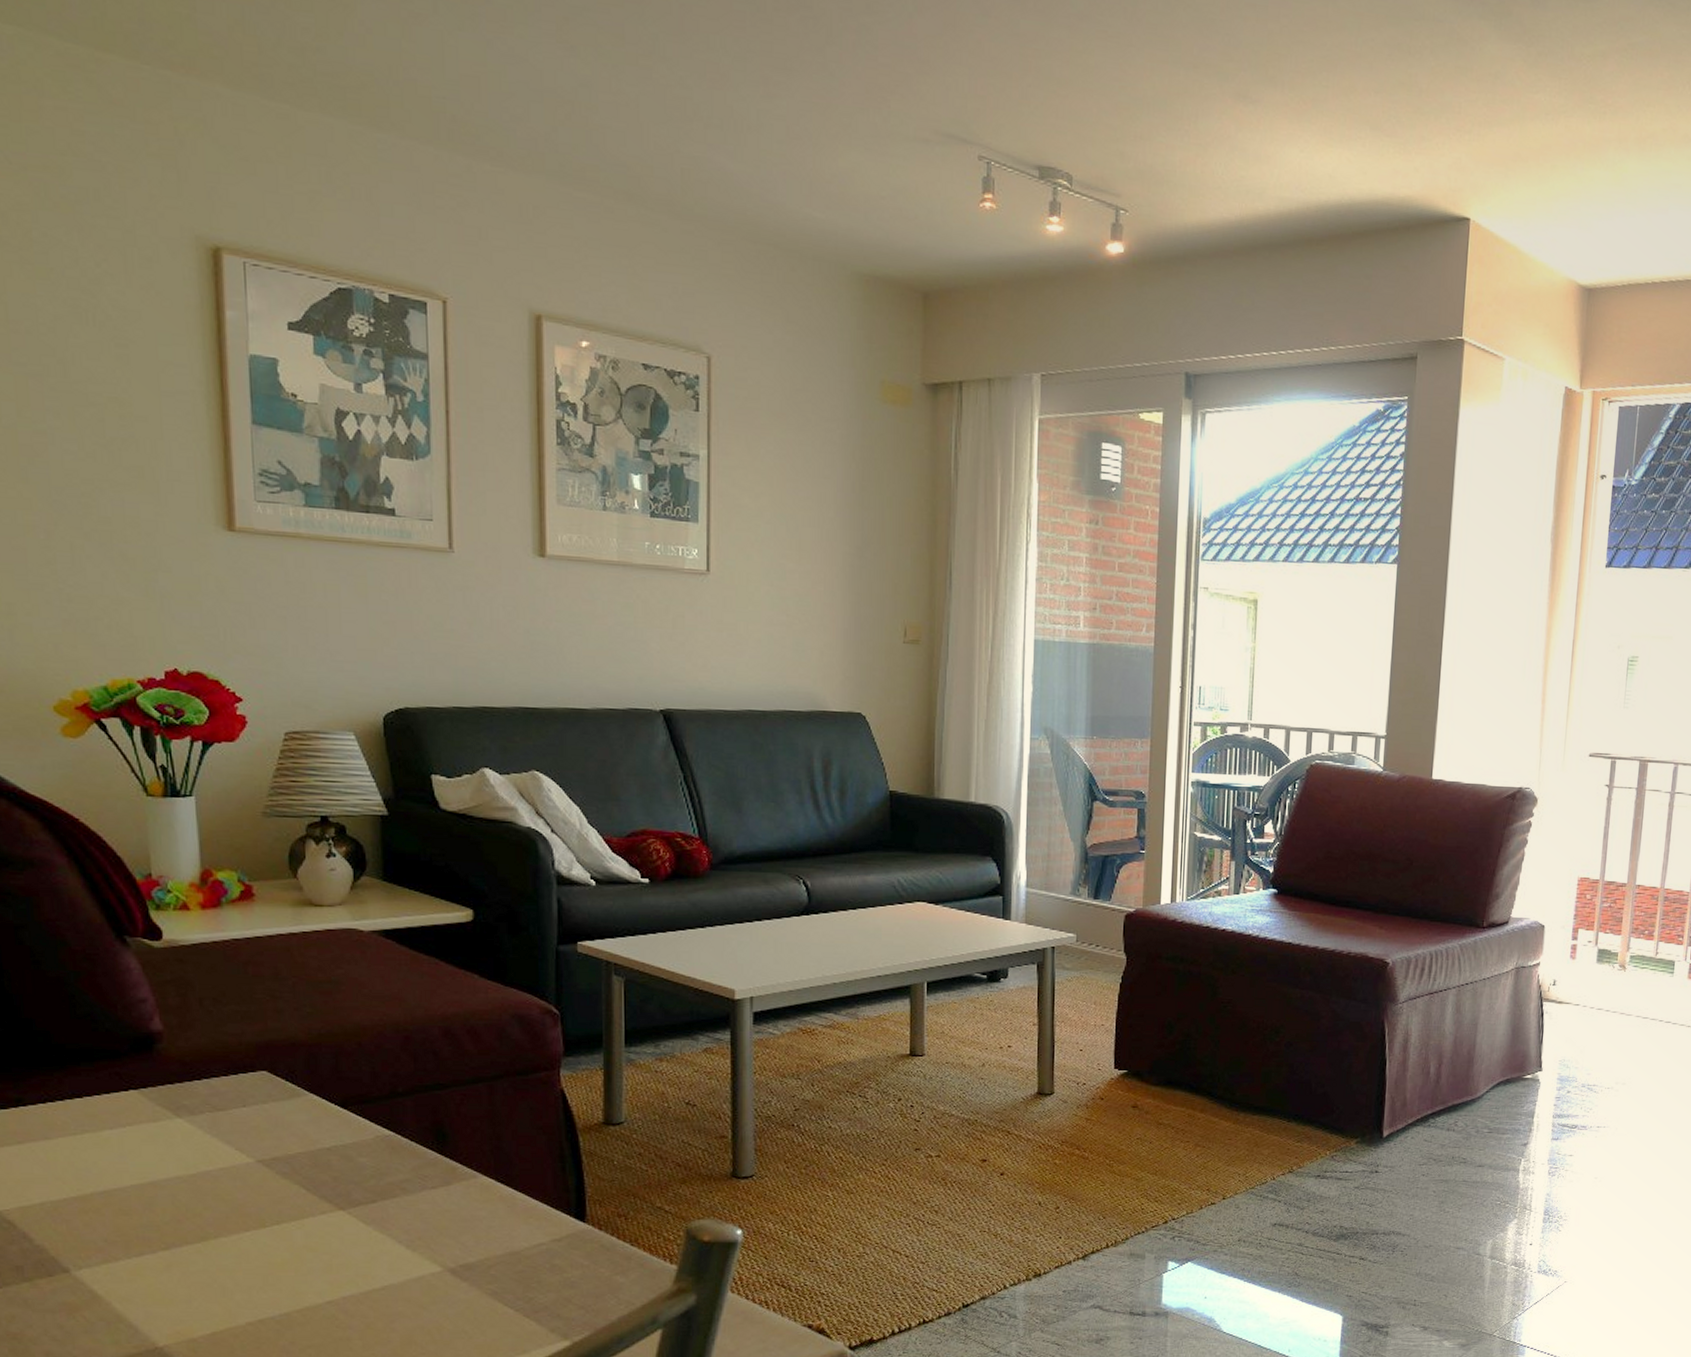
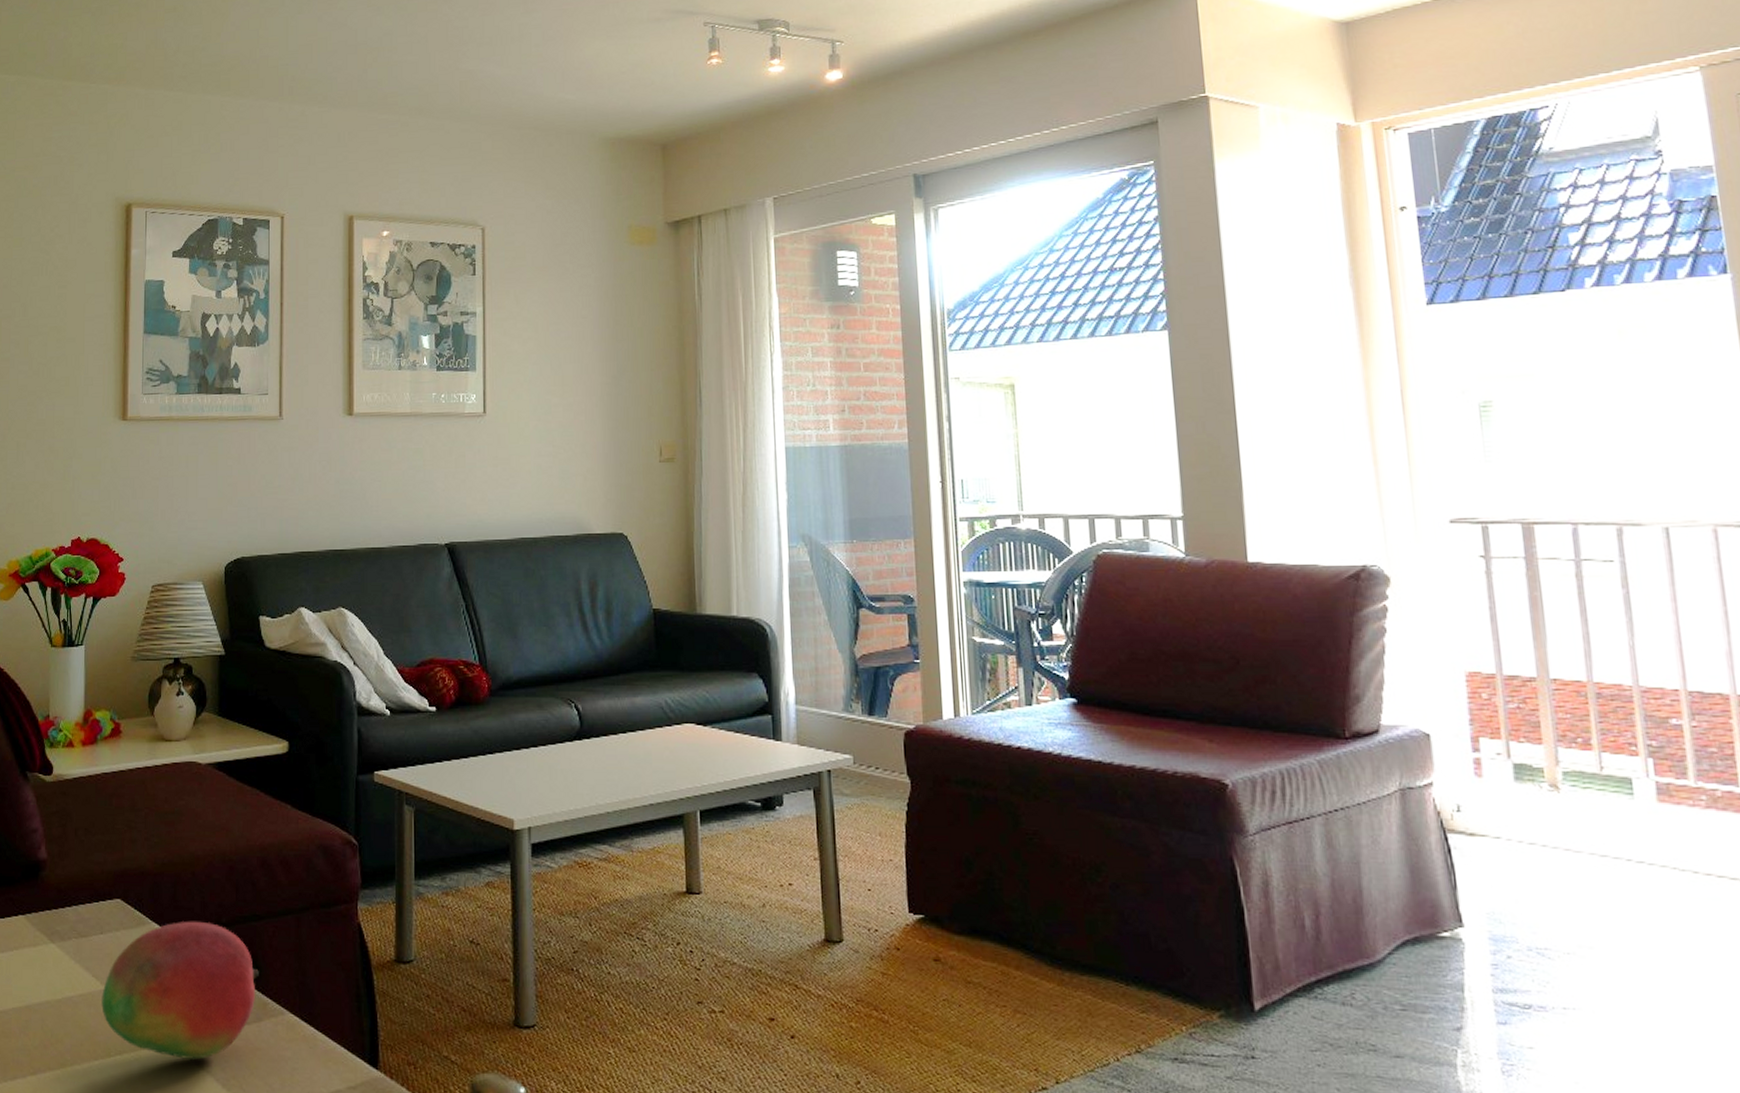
fruit: none [249,1091,446,1226] -> present [101,921,259,1061]

